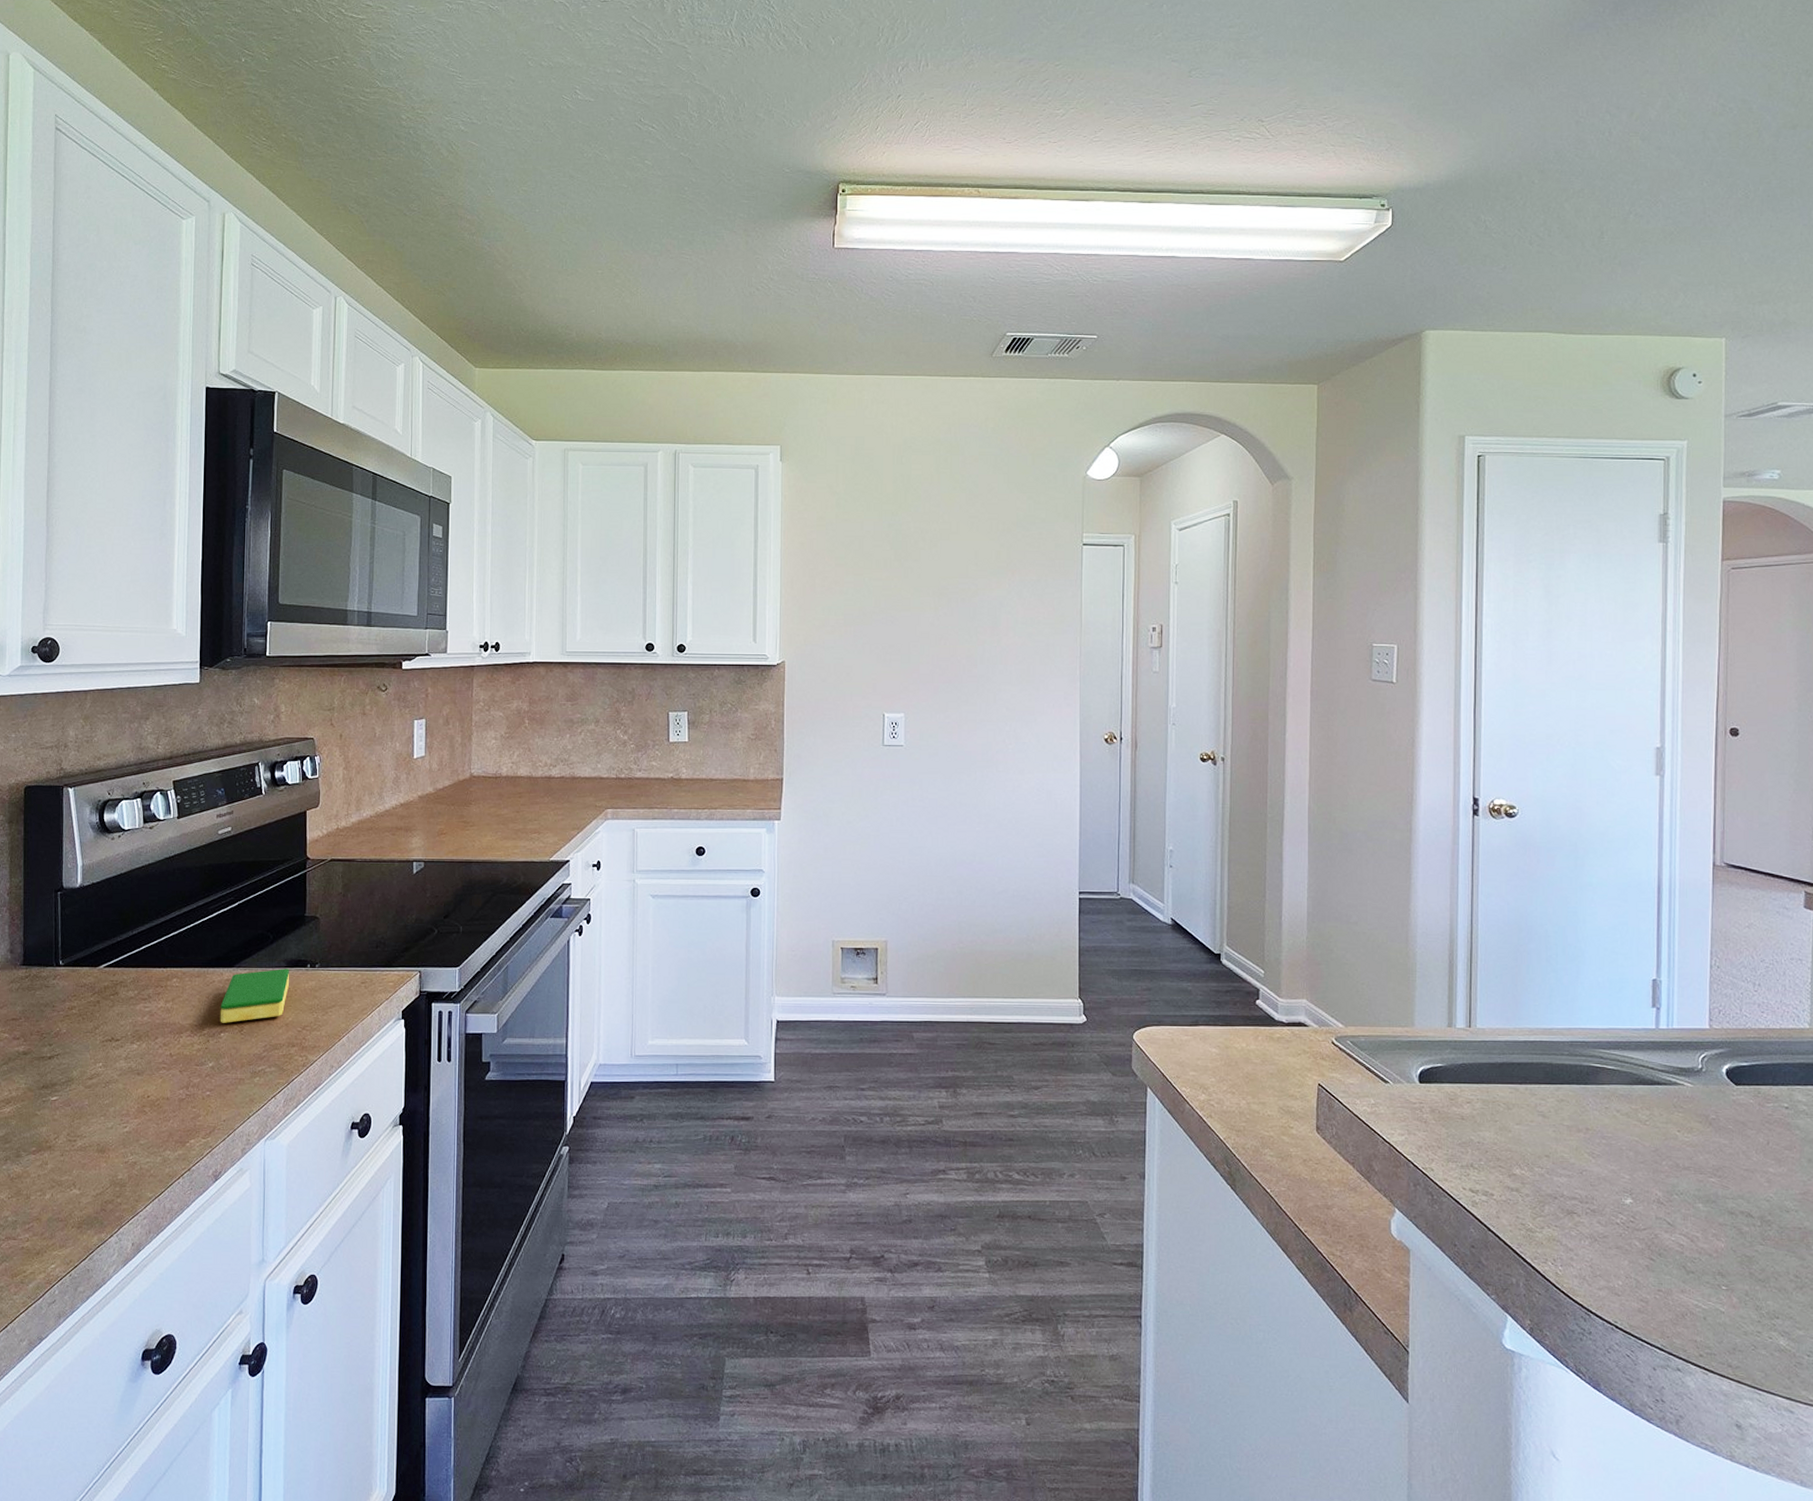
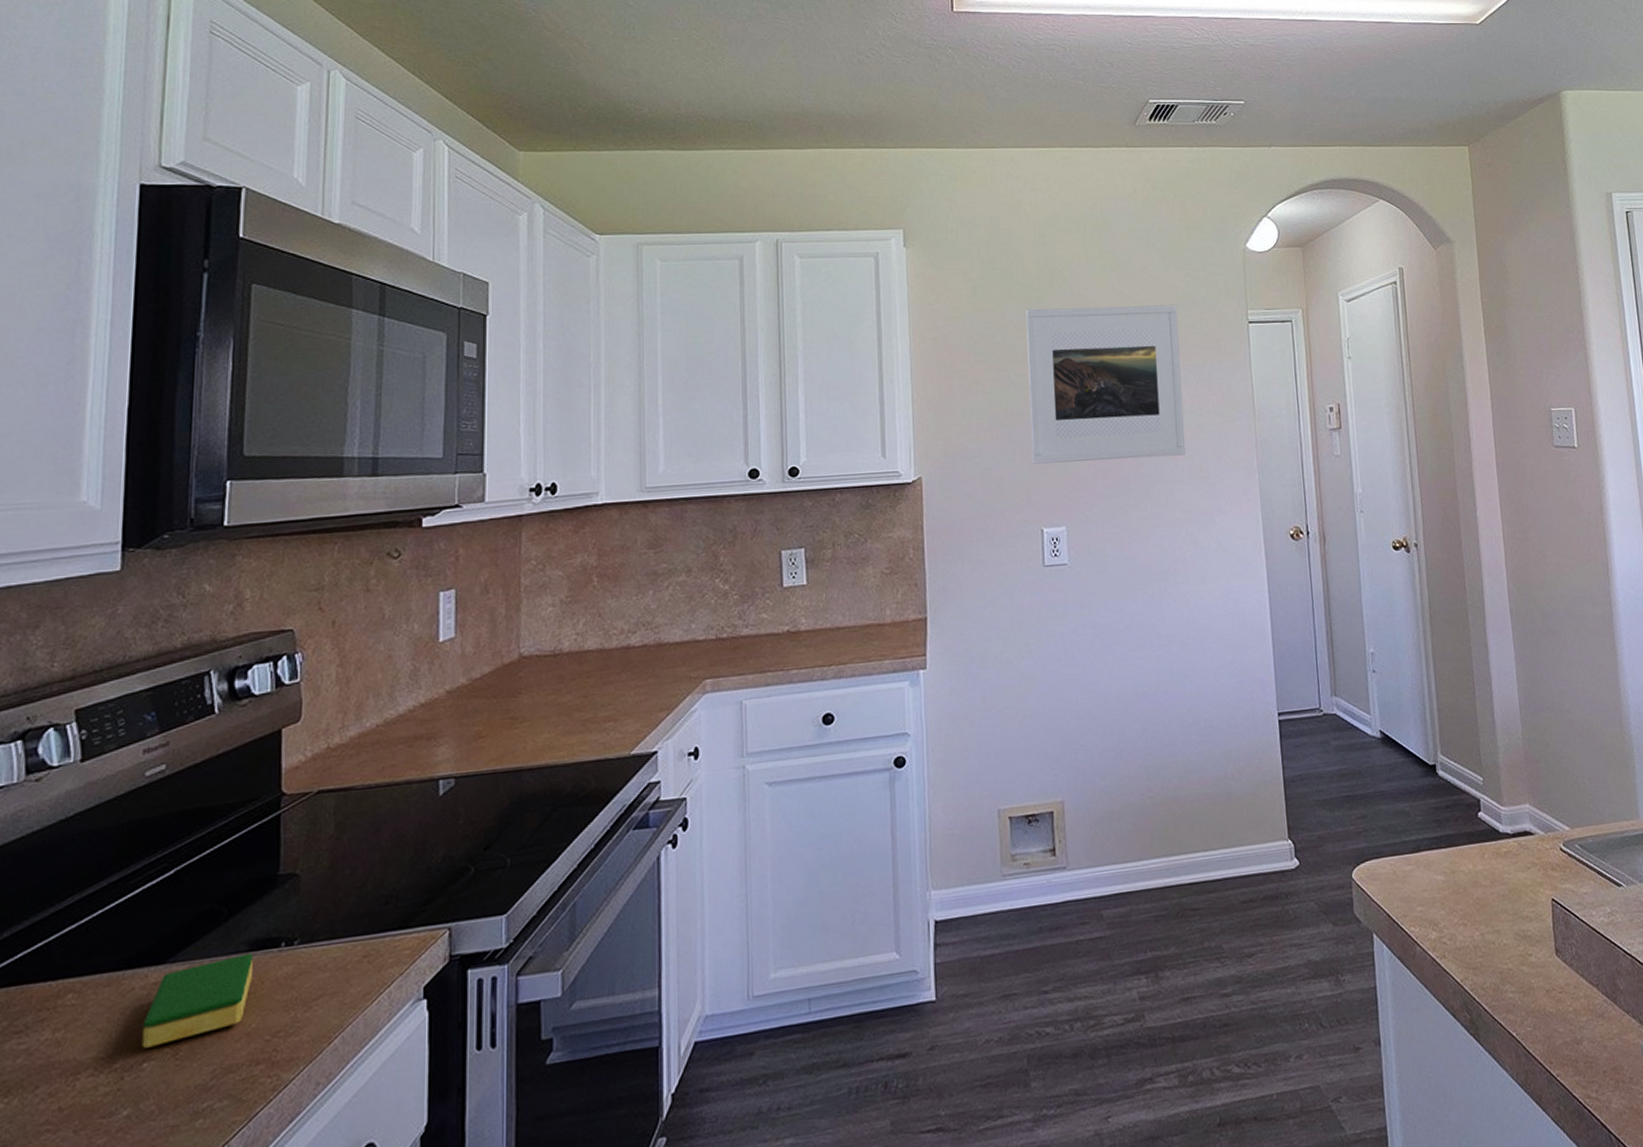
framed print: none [879,521,1018,660] -> present [1026,304,1186,464]

